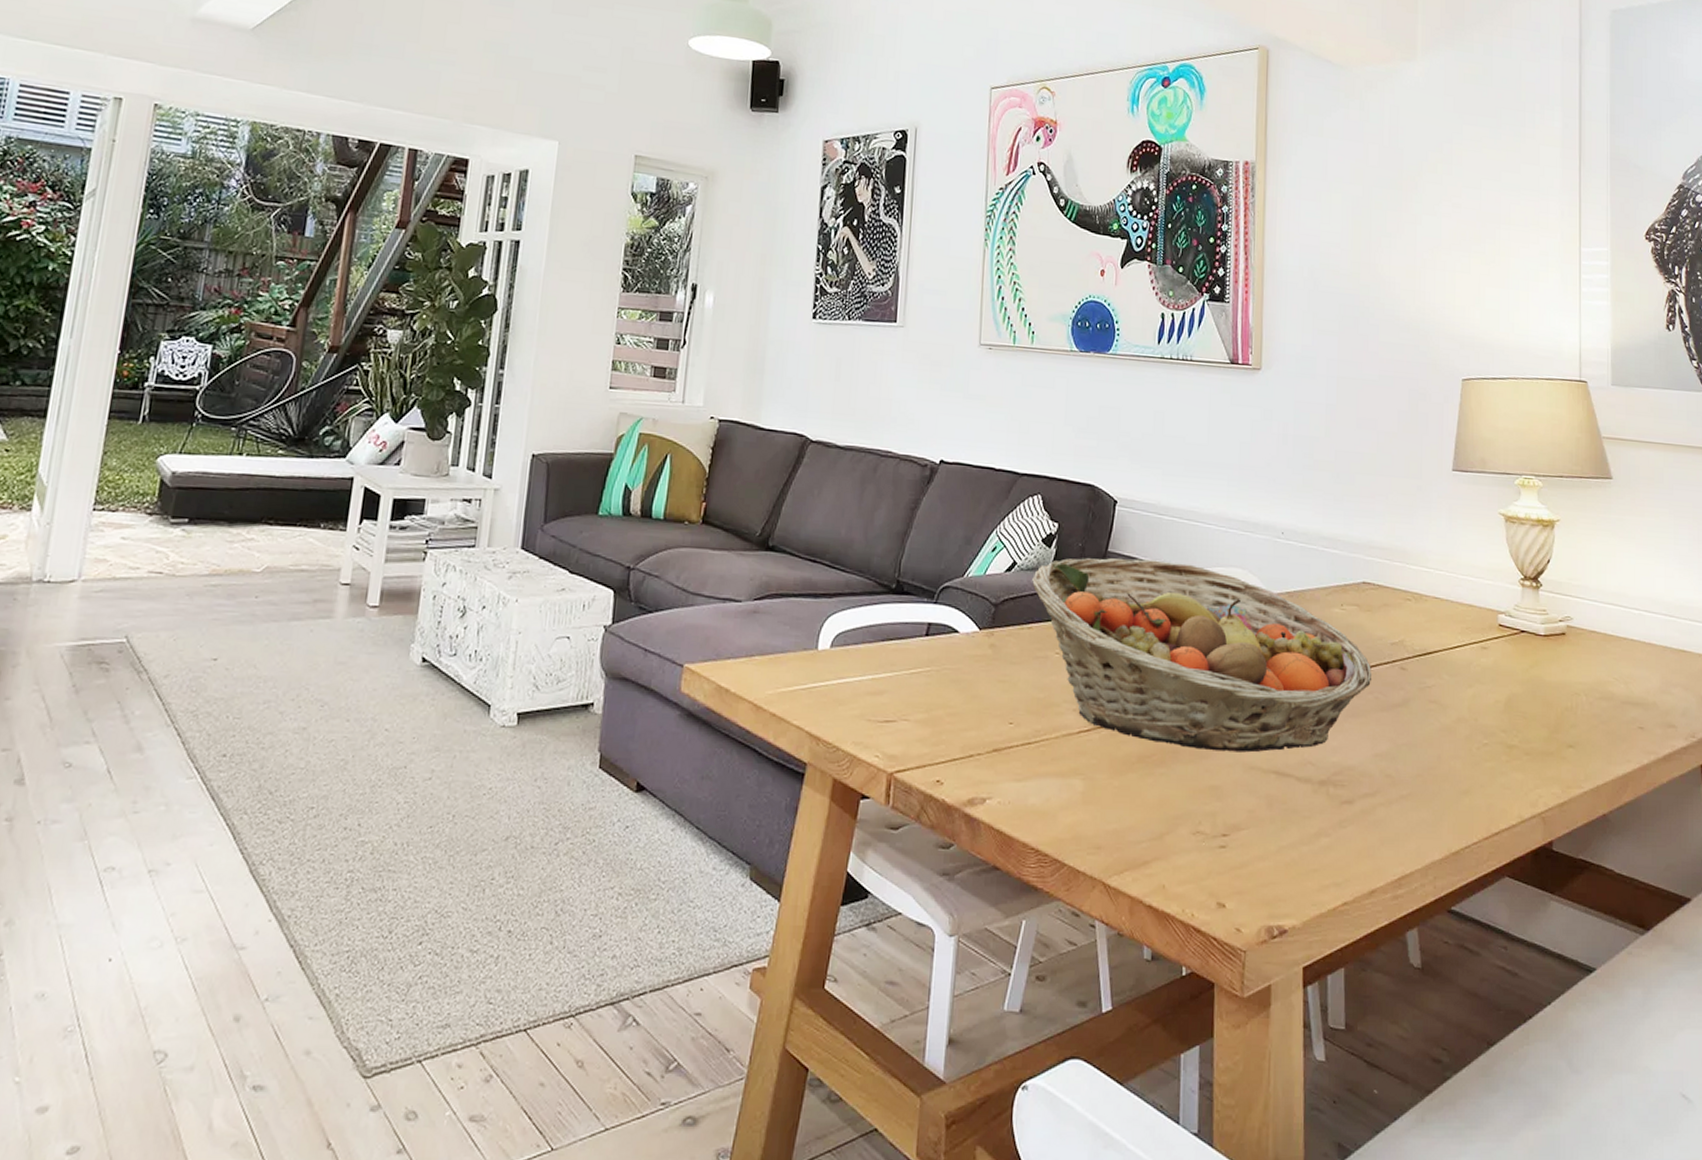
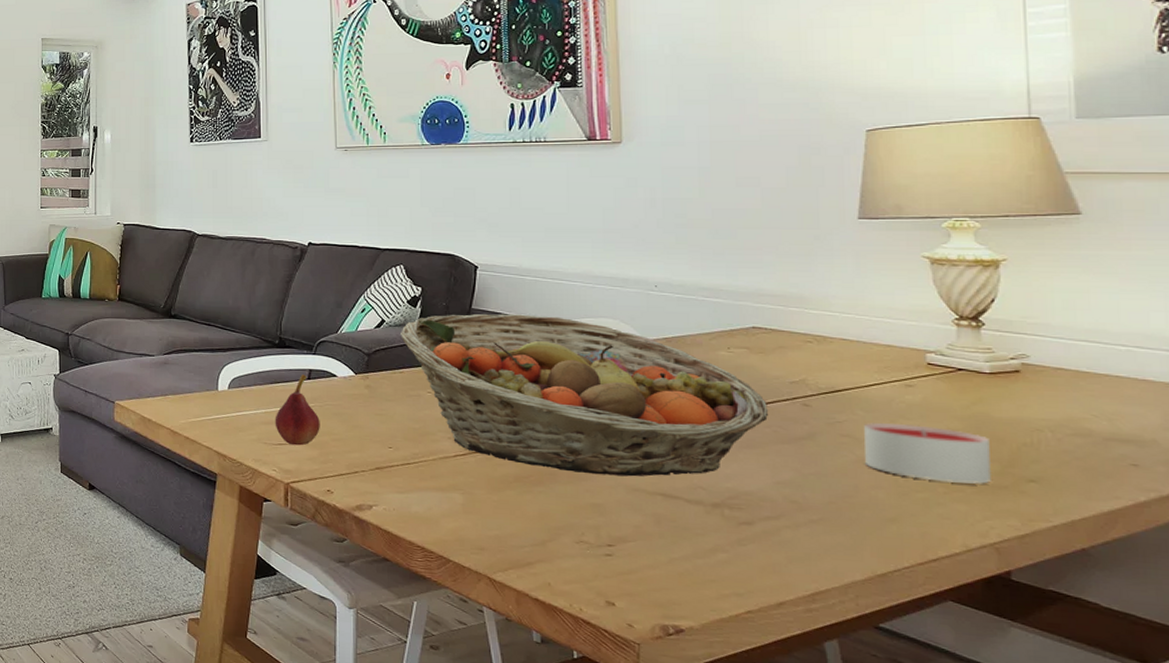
fruit: none [882,628,936,723] -> present [275,373,320,446]
candle: none [1448,687,1543,751] -> present [864,423,992,484]

